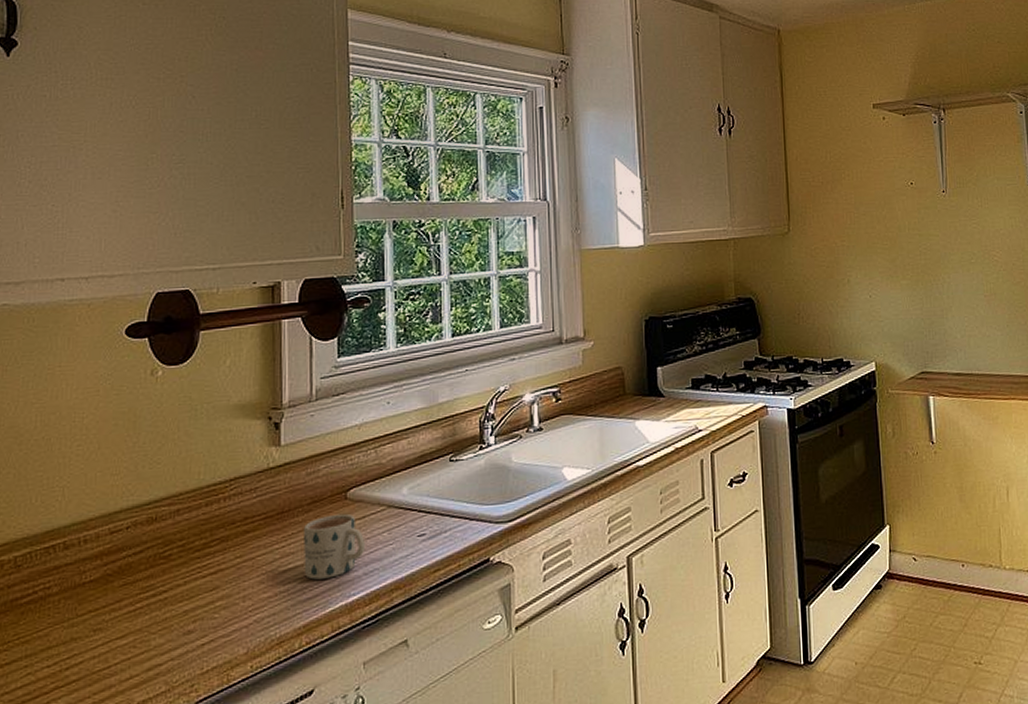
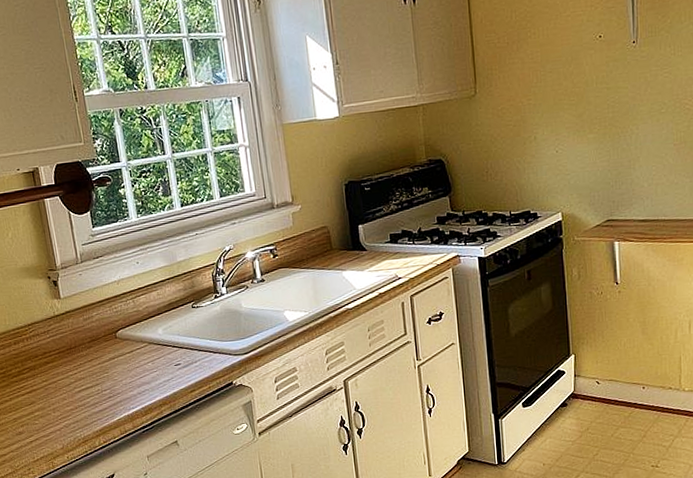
mug: present [304,513,366,580] -> none [88,349,137,397]

